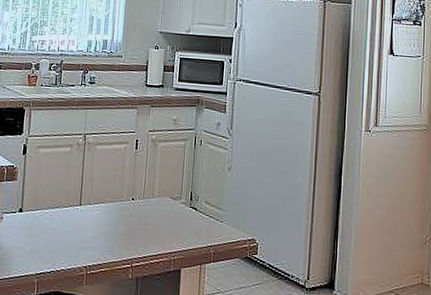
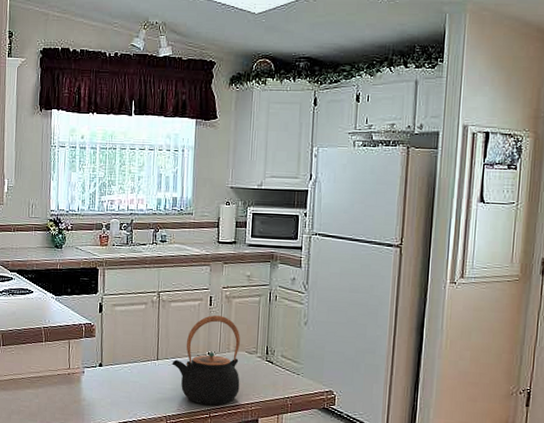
teapot: none [95,159,165,255] -> present [172,315,240,405]

